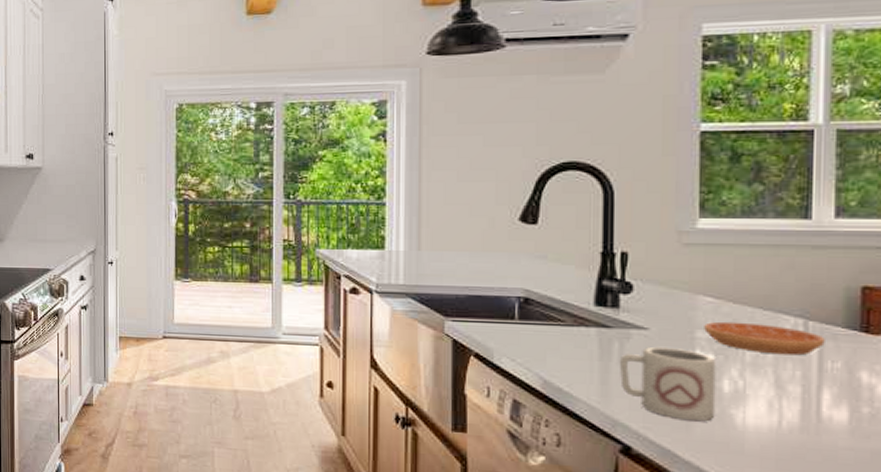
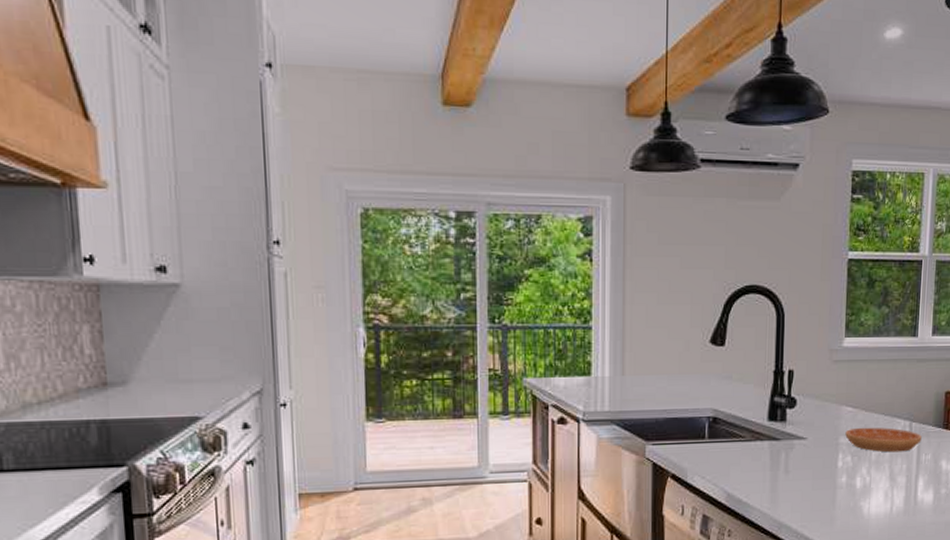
cup: present [620,346,717,422] -> none [785,453,853,516]

